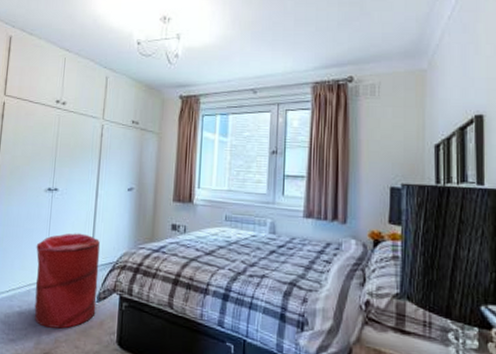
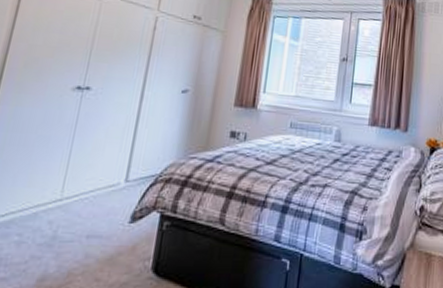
laundry hamper: present [34,233,100,329] -> none [40,141,141,258]

